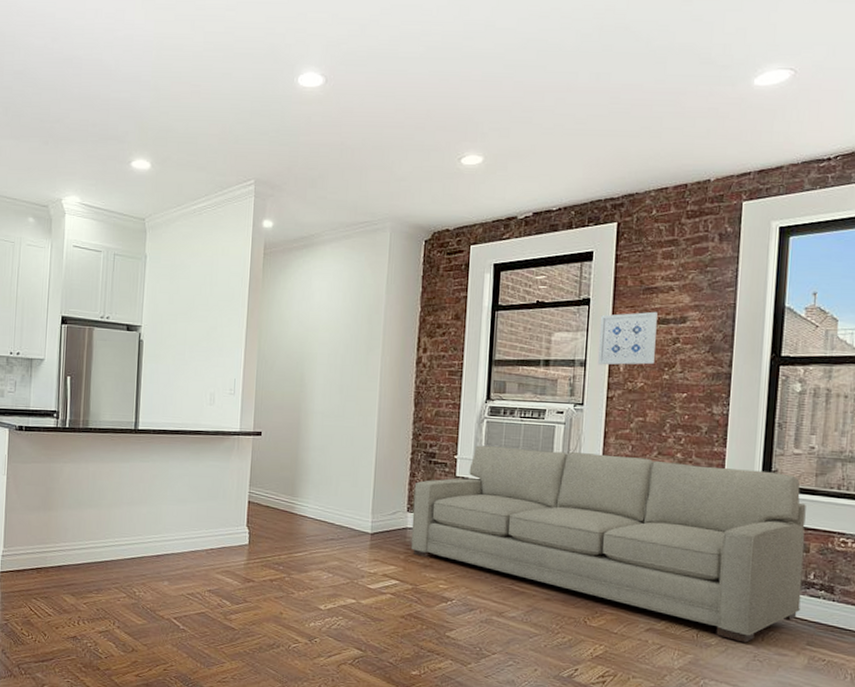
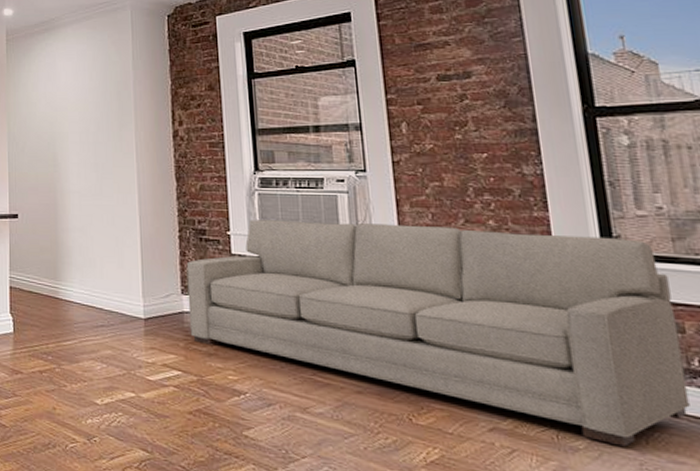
wall art: present [597,311,658,365] -> none [369,68,441,128]

